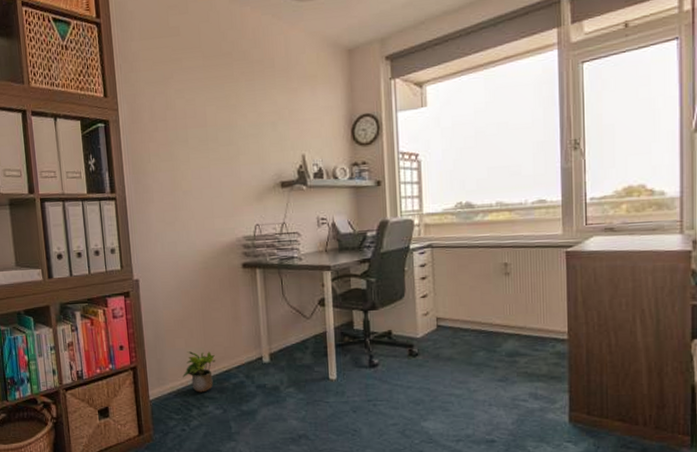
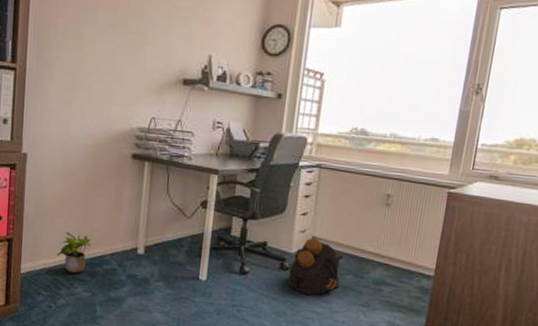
backpack: none [418,319,474,379] -> present [287,238,345,296]

